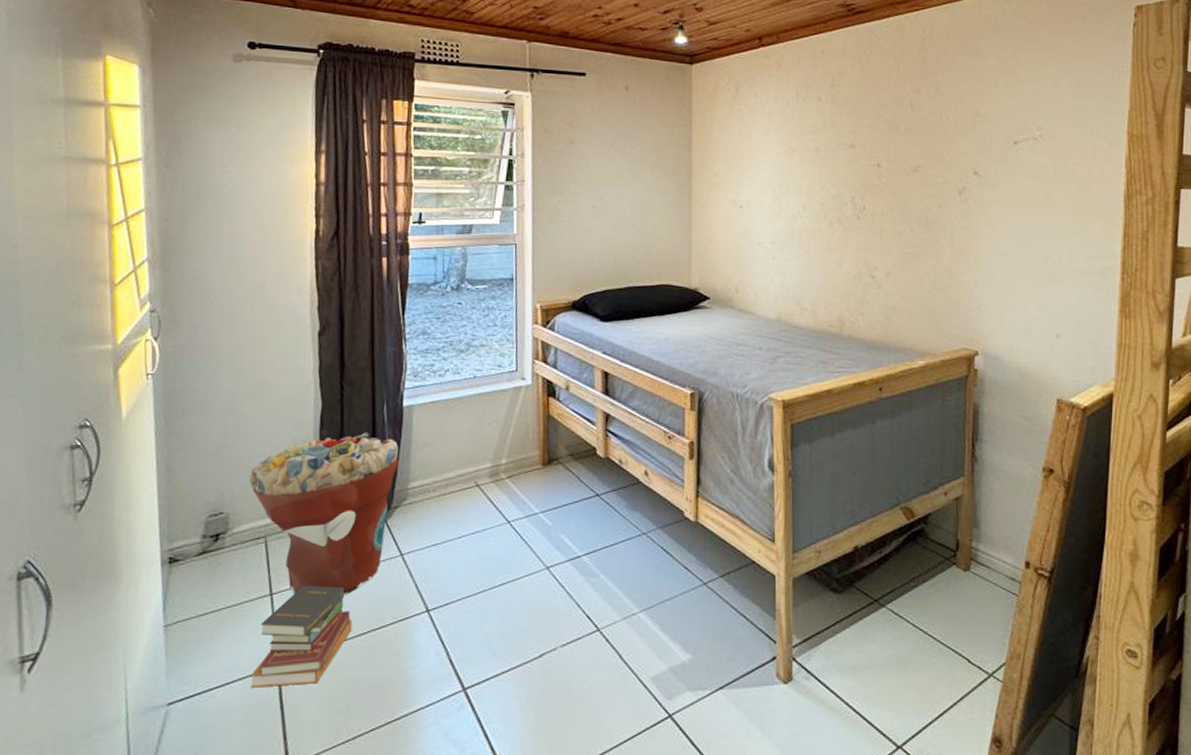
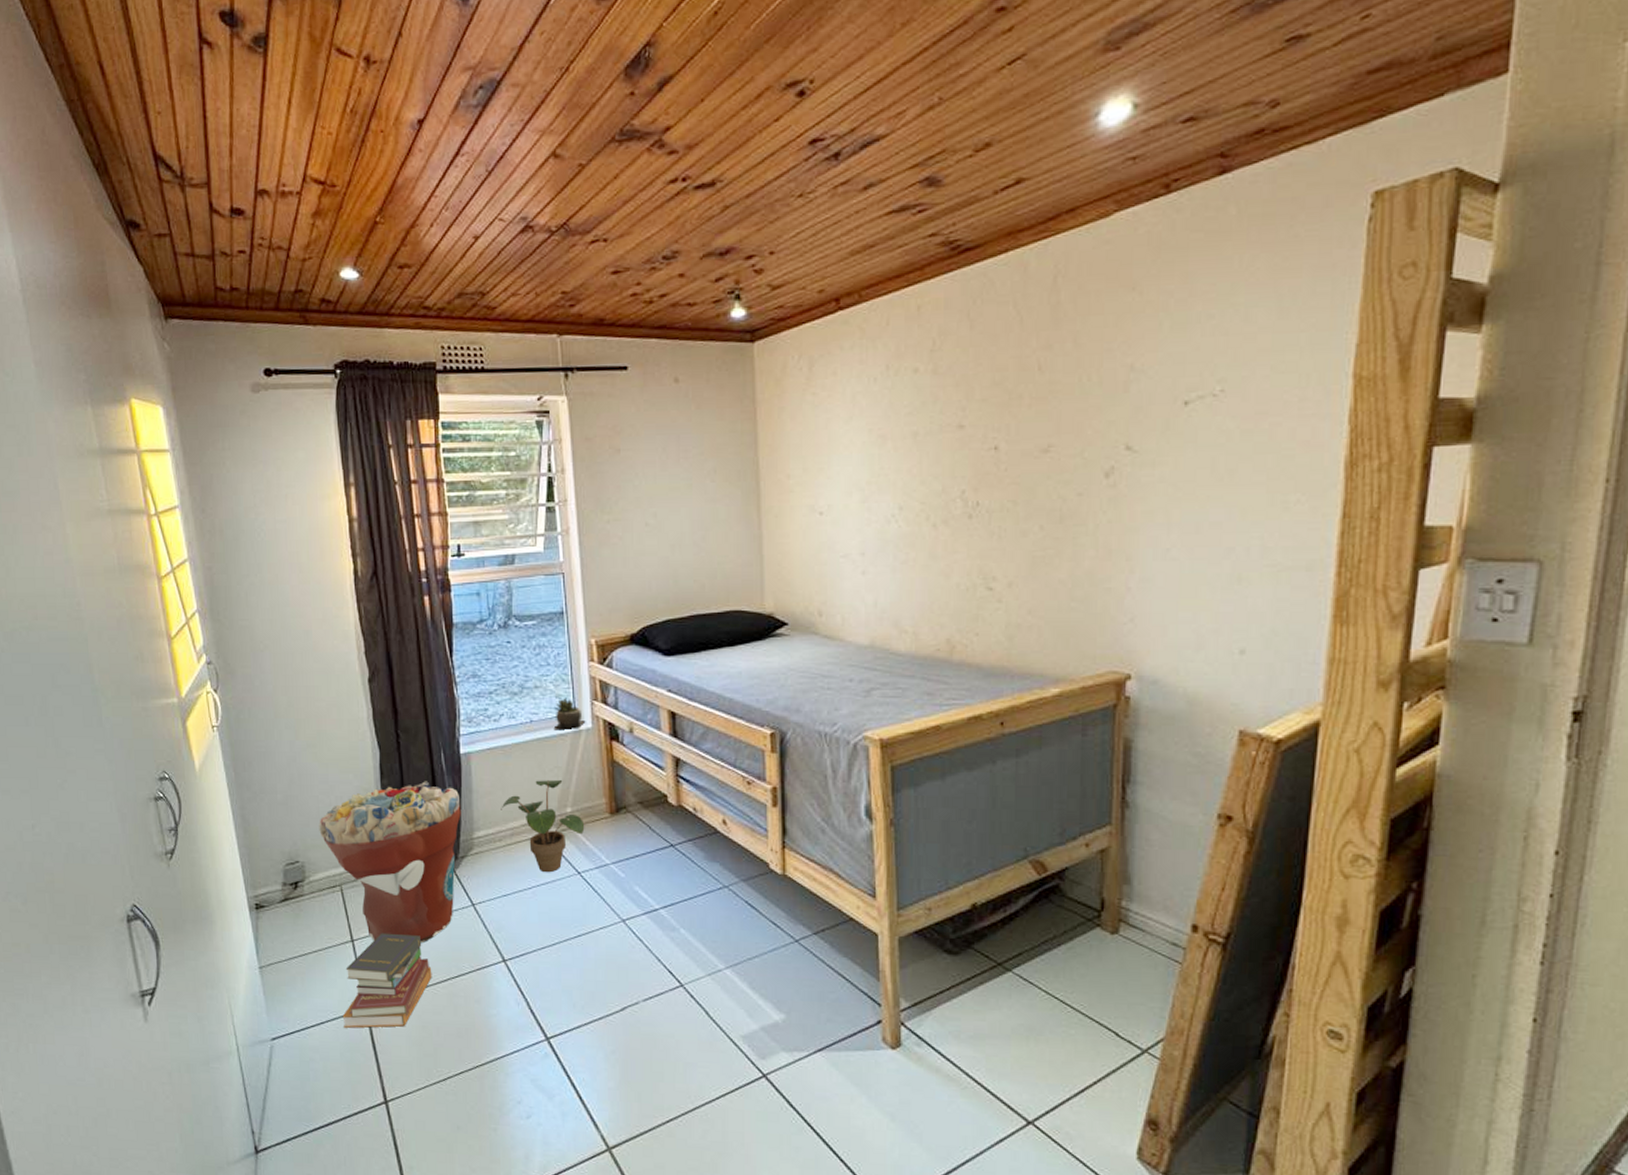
potted plant: none [438,432,518,522] -> present [501,779,585,873]
succulent plant: none [495,356,525,386] -> present [553,698,584,731]

